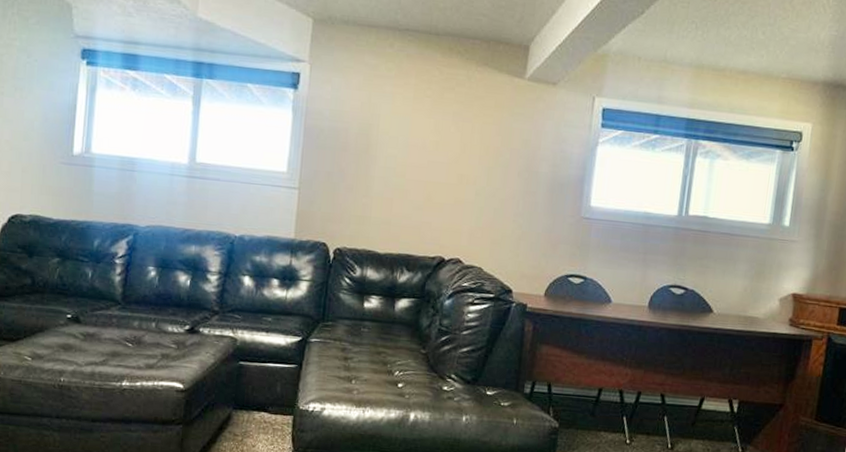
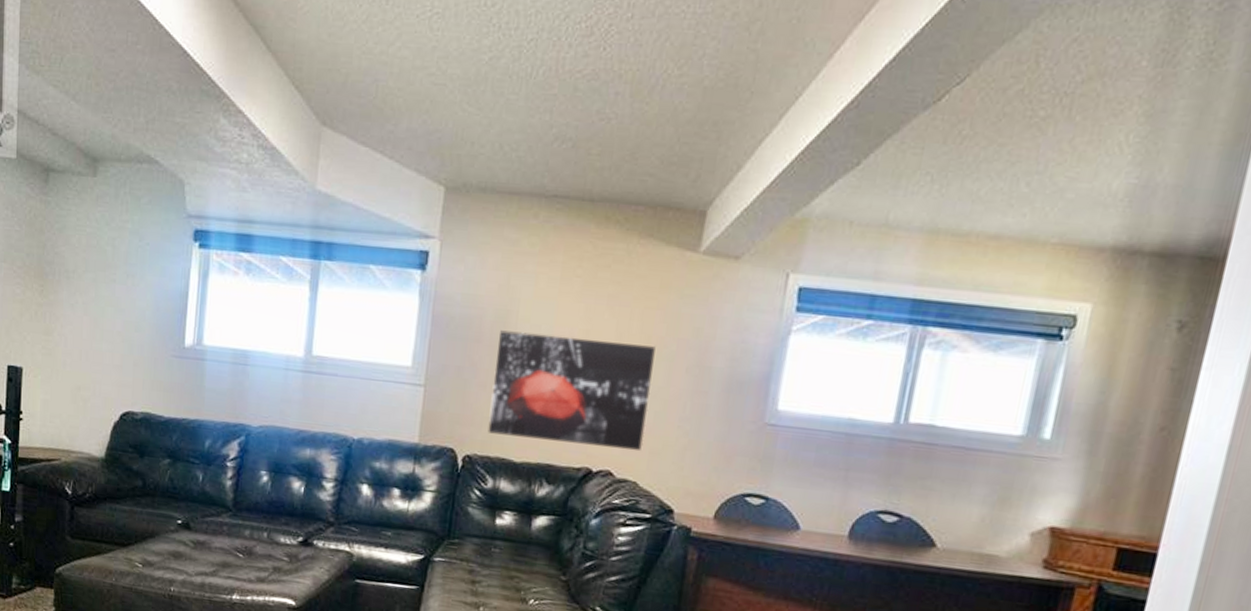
wall art: none [355,141,493,242] -> present [487,330,656,451]

